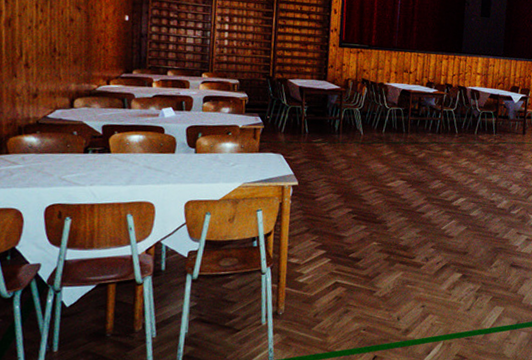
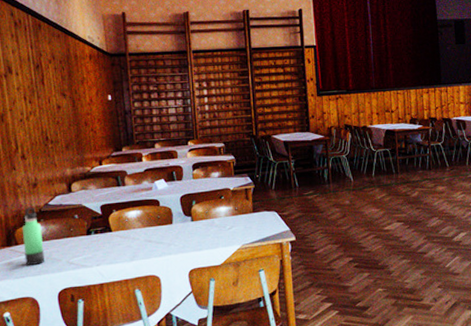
thermos bottle: none [14,117,37,177] -> present [22,207,45,266]

